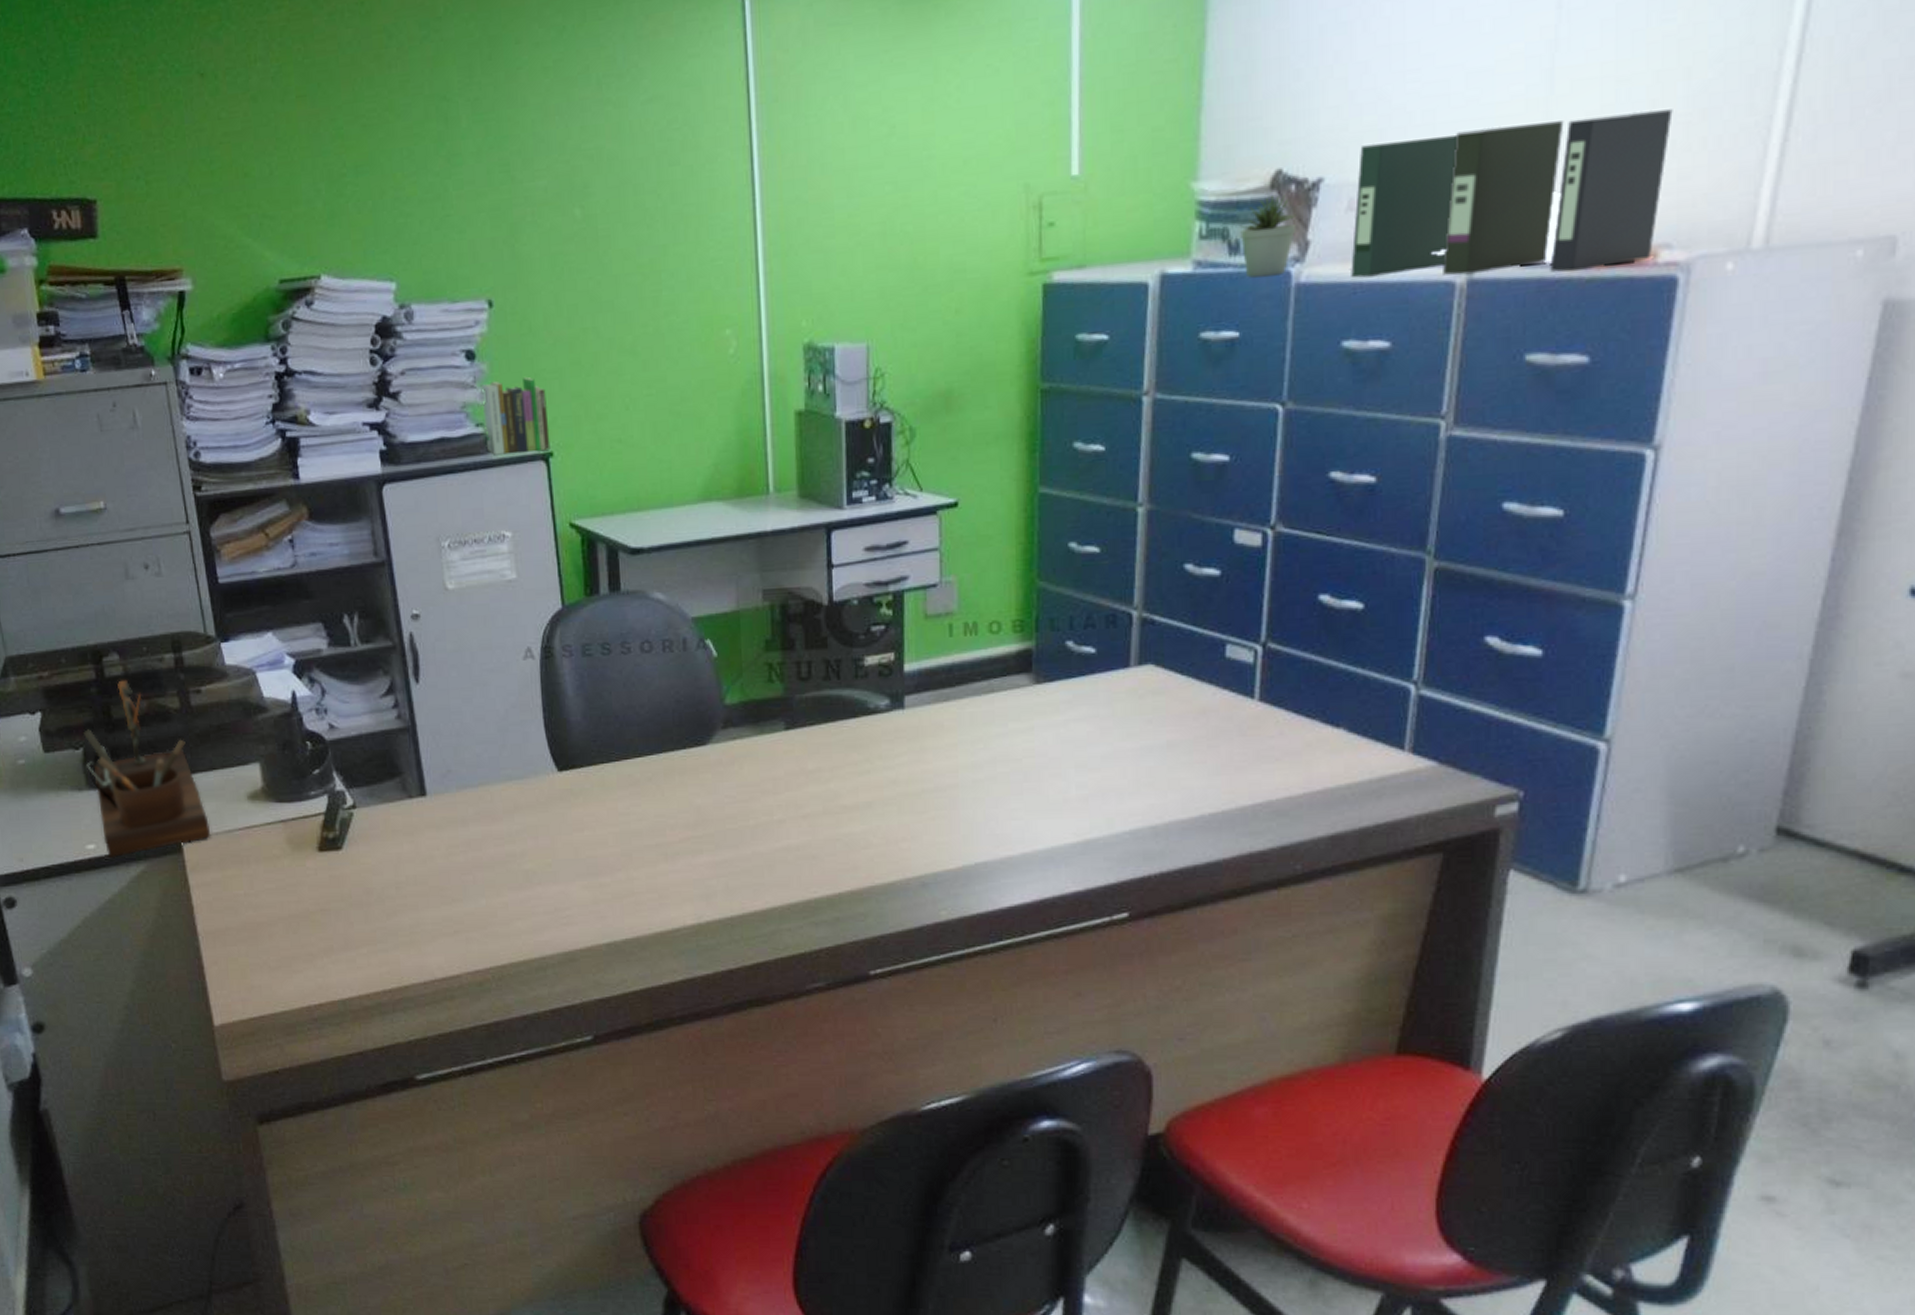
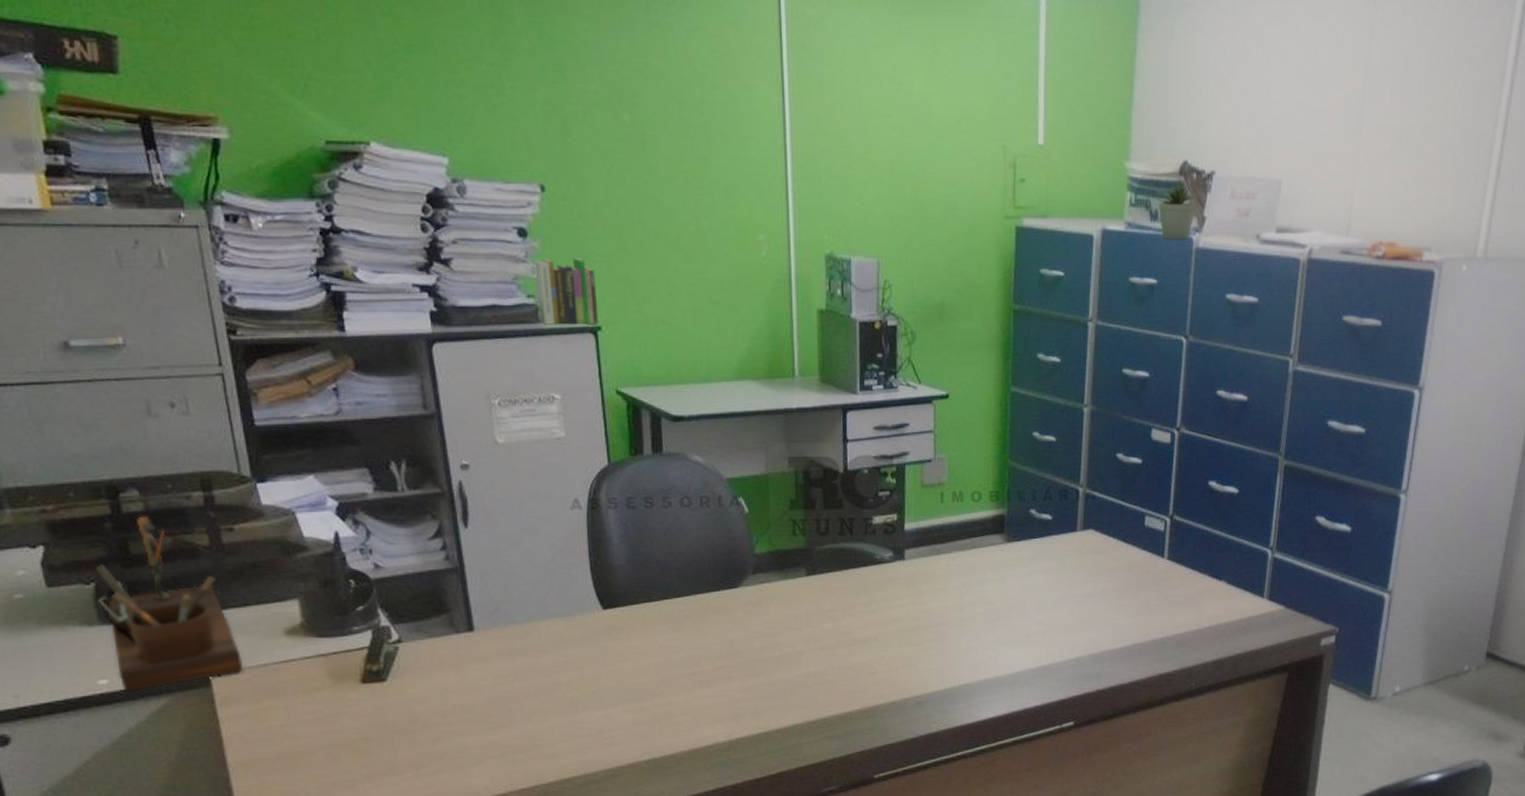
binder: present [1351,134,1458,279] -> none [1233,151,1303,249]
binder: present [1443,121,1564,276] -> none [1292,151,1368,255]
binder: present [1550,109,1673,273] -> none [1358,153,1433,261]

